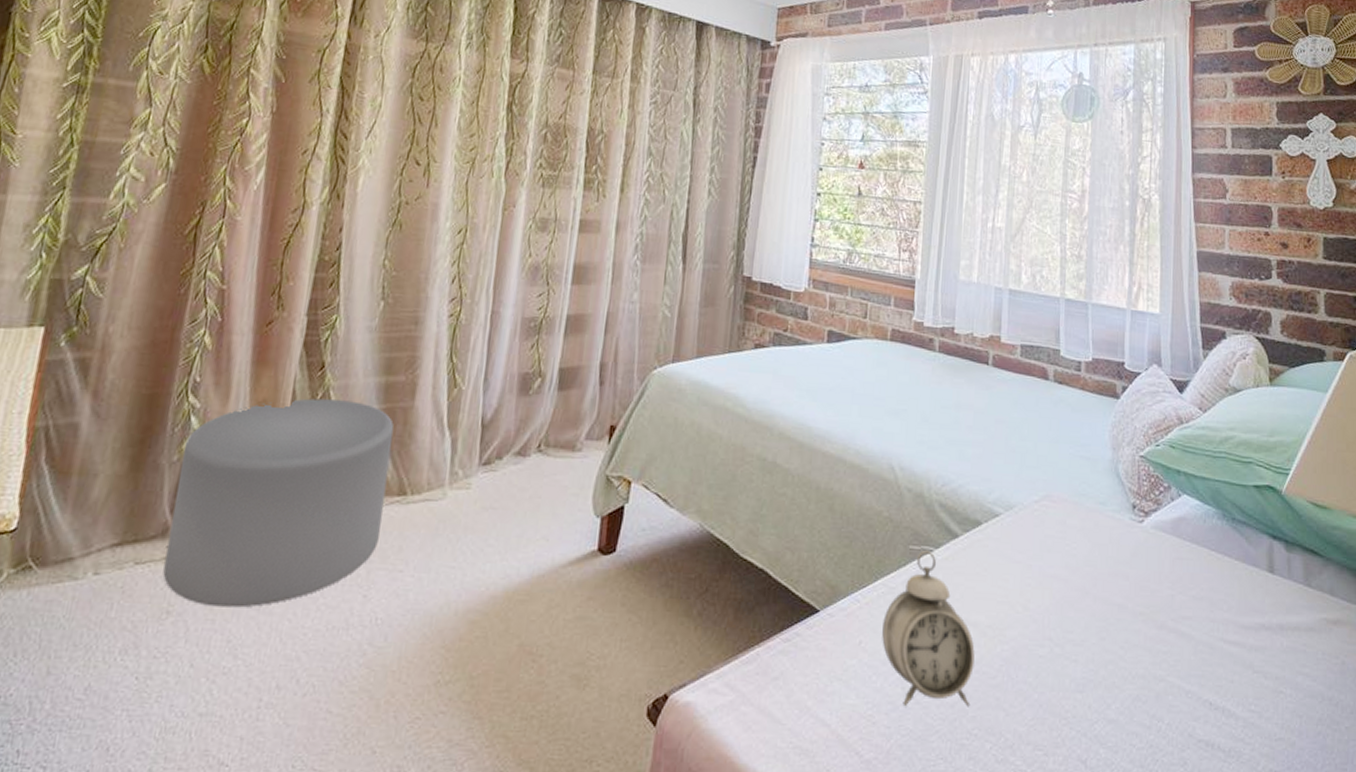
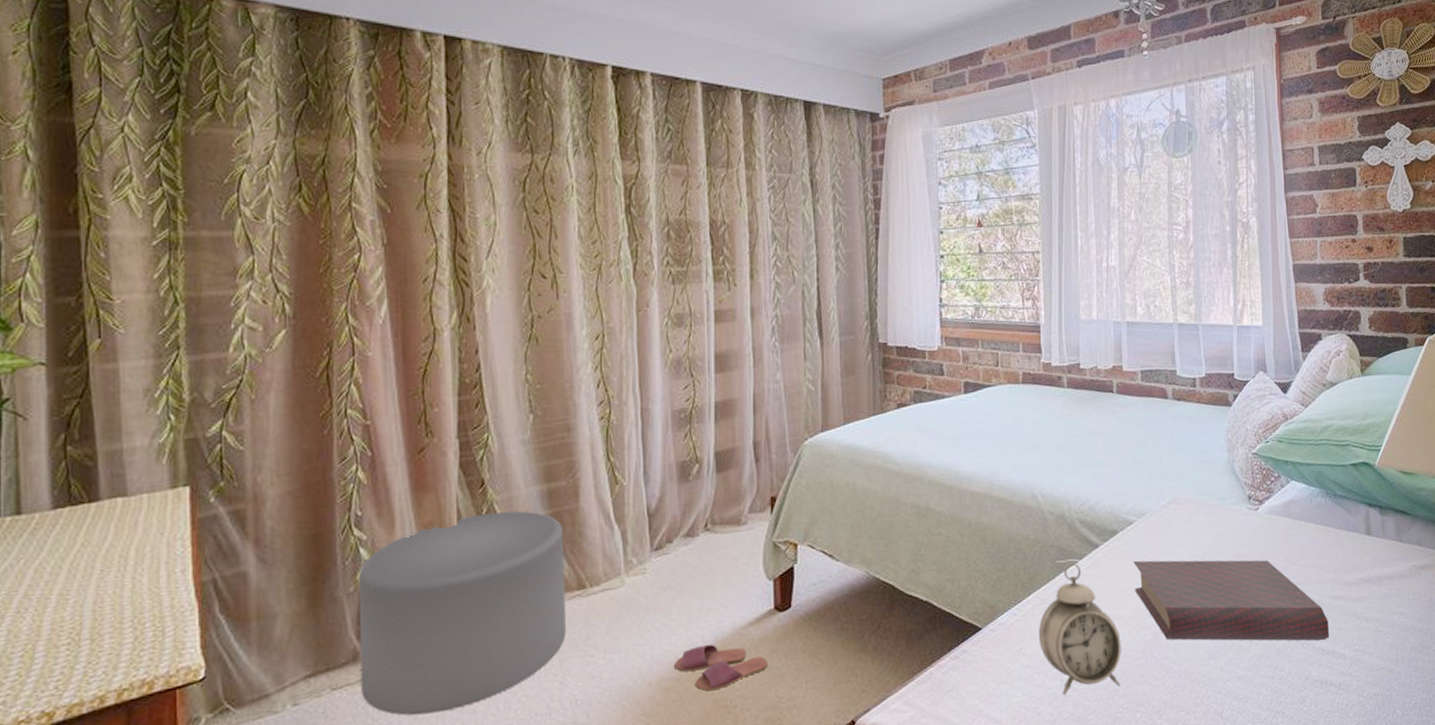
slippers: none [484,579,584,632] -> present [674,645,769,691]
book: none [995,559,1220,693] -> present [1133,560,1330,641]

